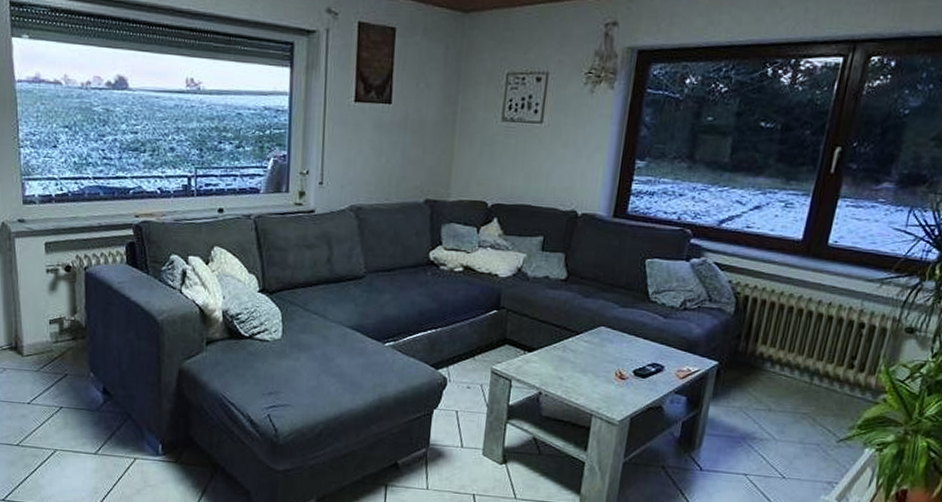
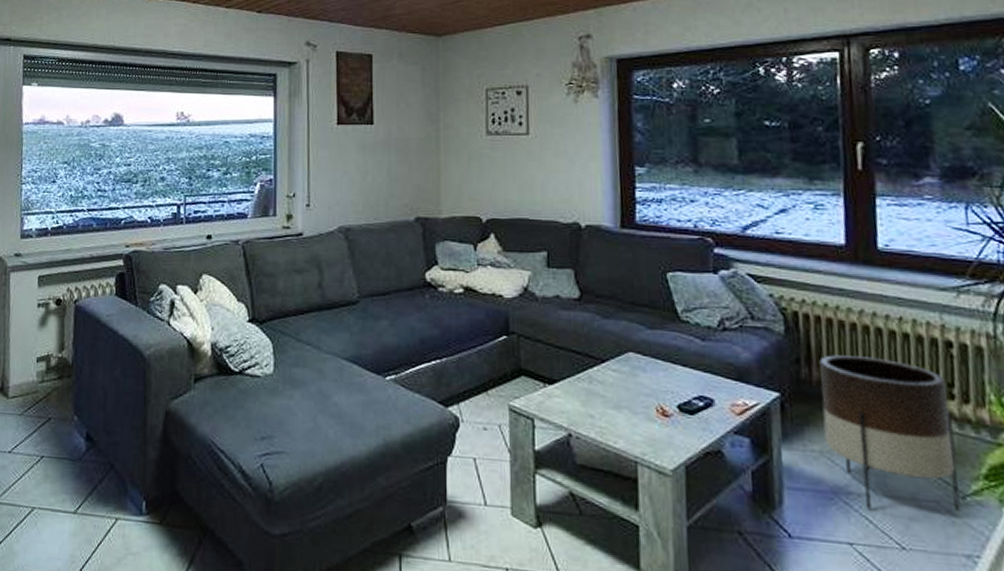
planter: none [745,332,852,451] -> present [819,355,961,511]

